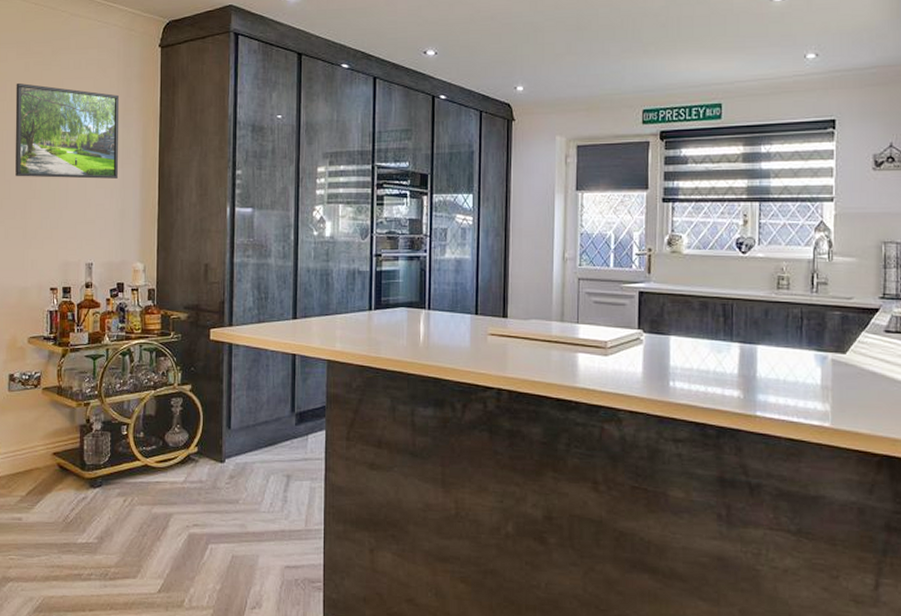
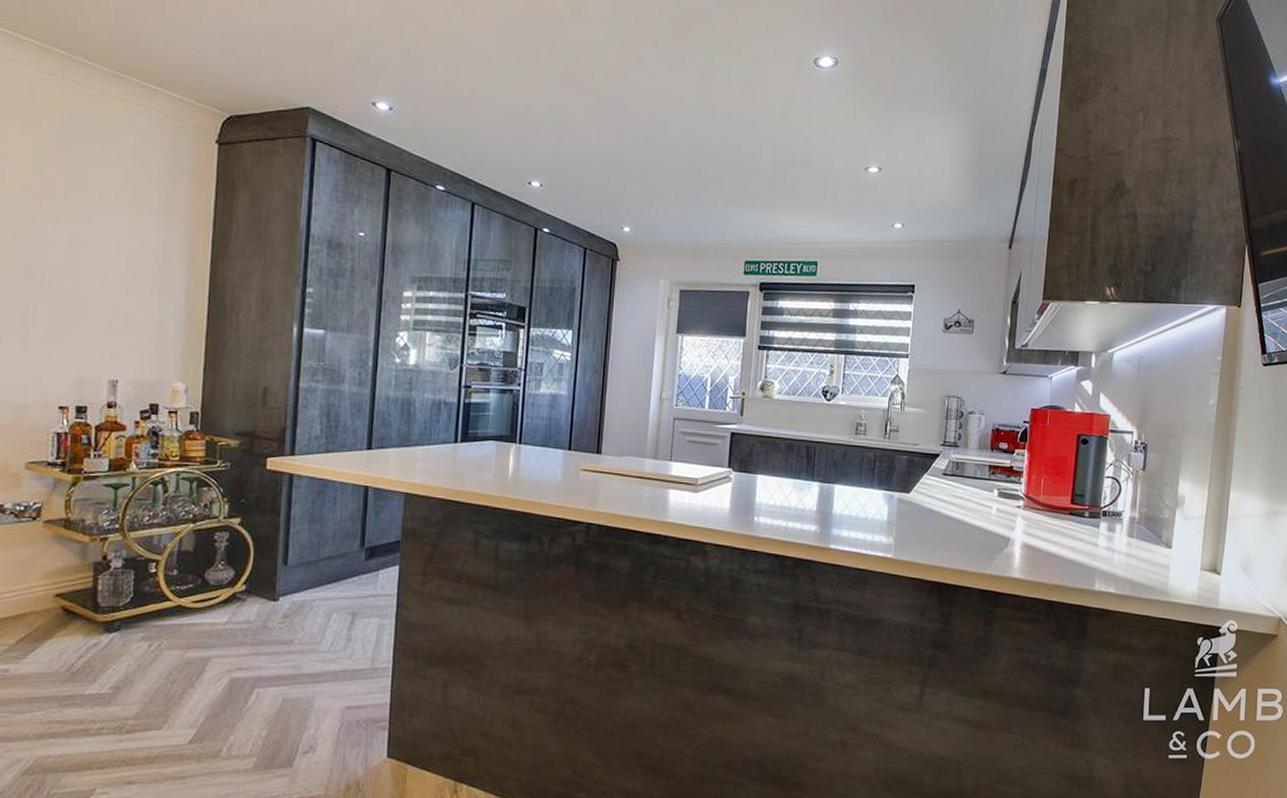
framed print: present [15,82,120,179] -> none [14,164,162,286]

